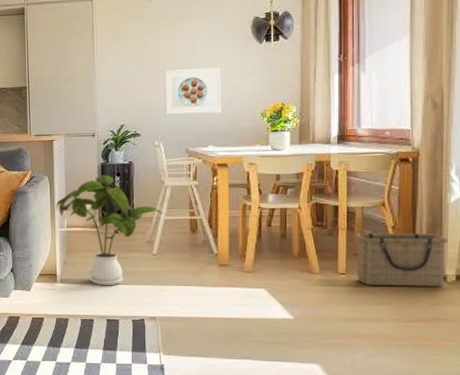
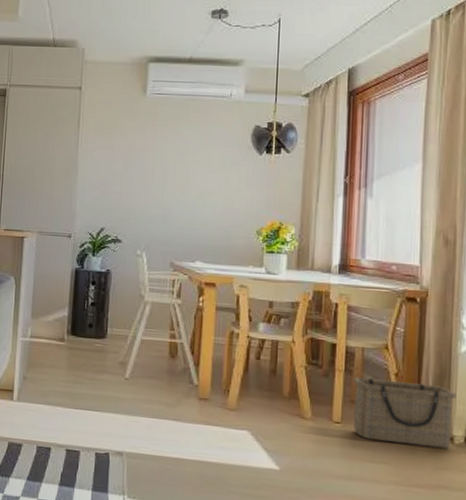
house plant: present [56,175,162,286] -> none [20,281,139,411]
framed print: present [164,67,221,115] -> none [151,173,215,226]

